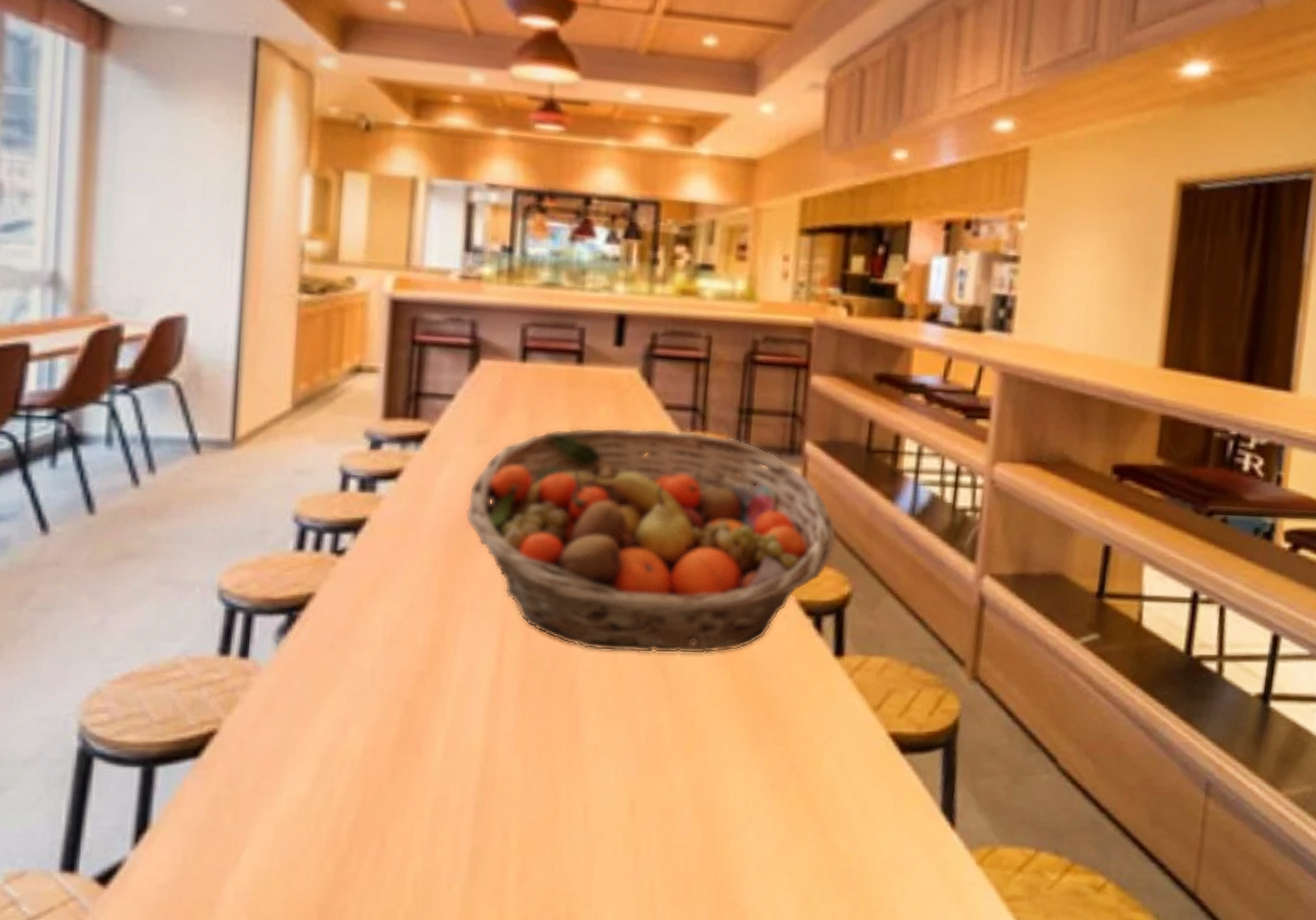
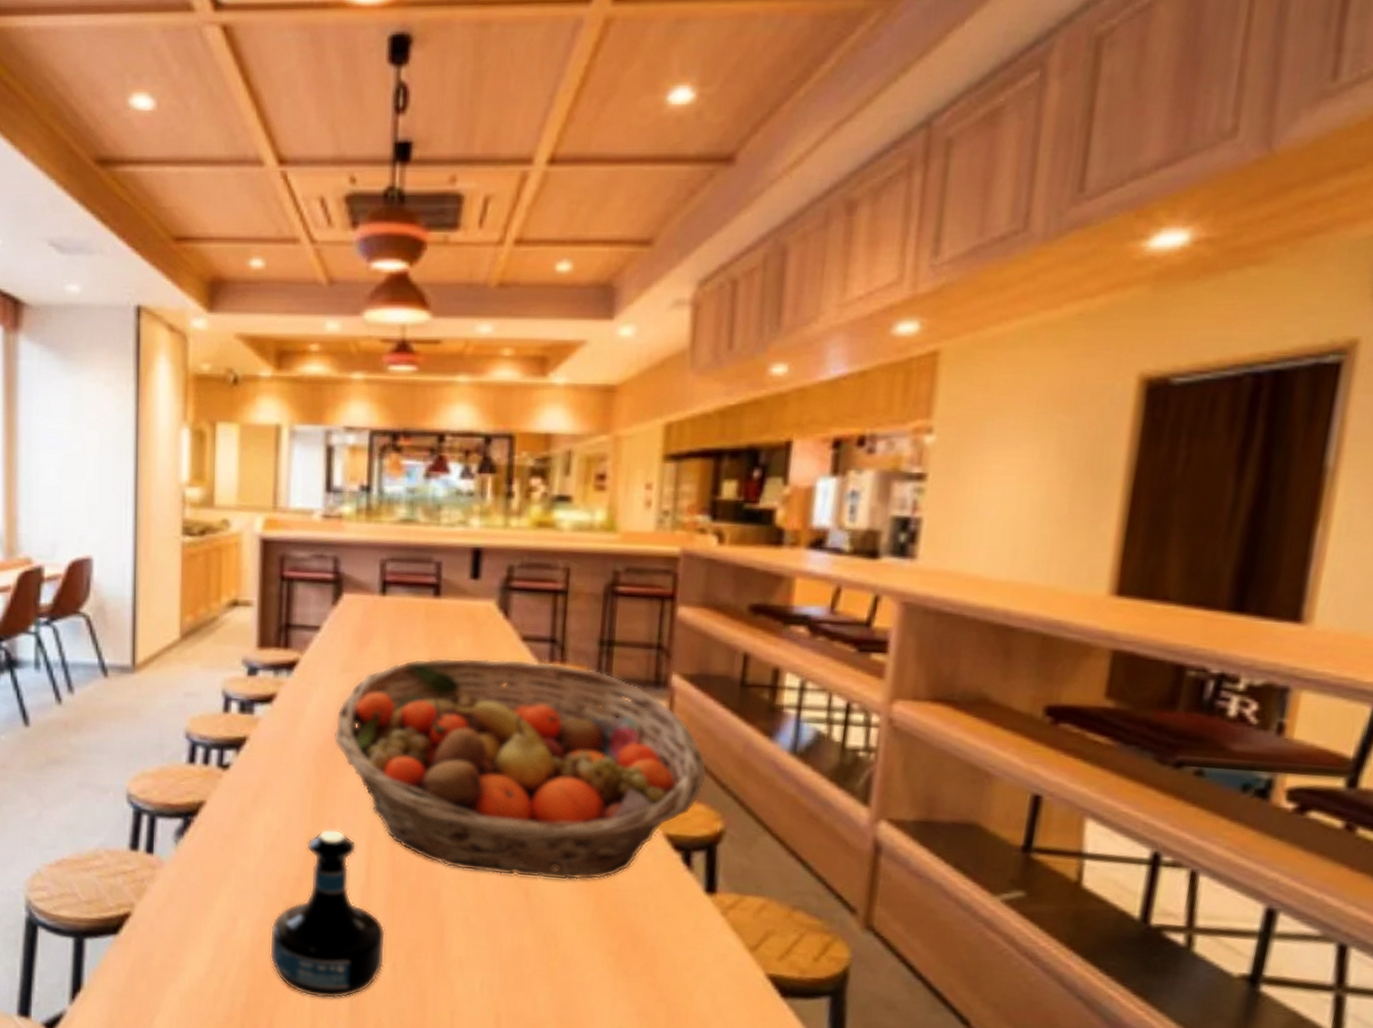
tequila bottle: none [385,615,517,807] -> present [270,828,386,999]

